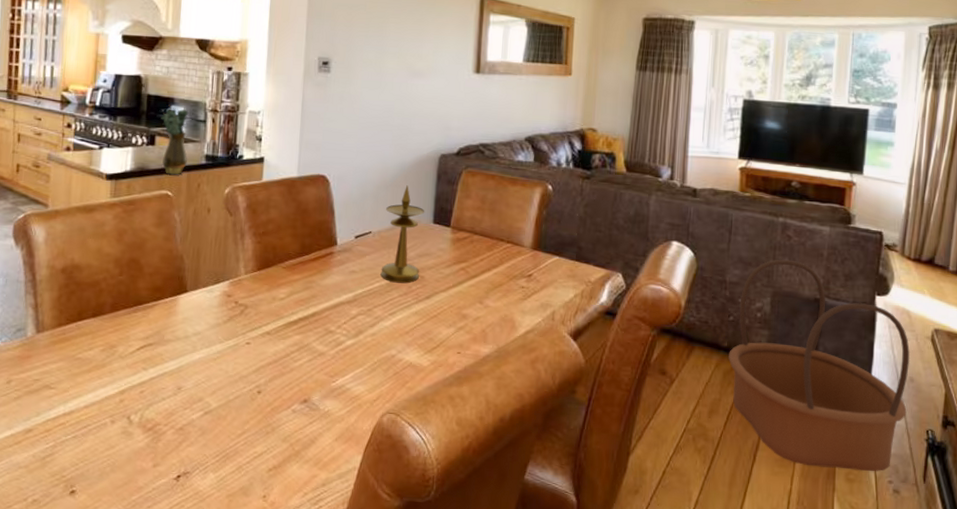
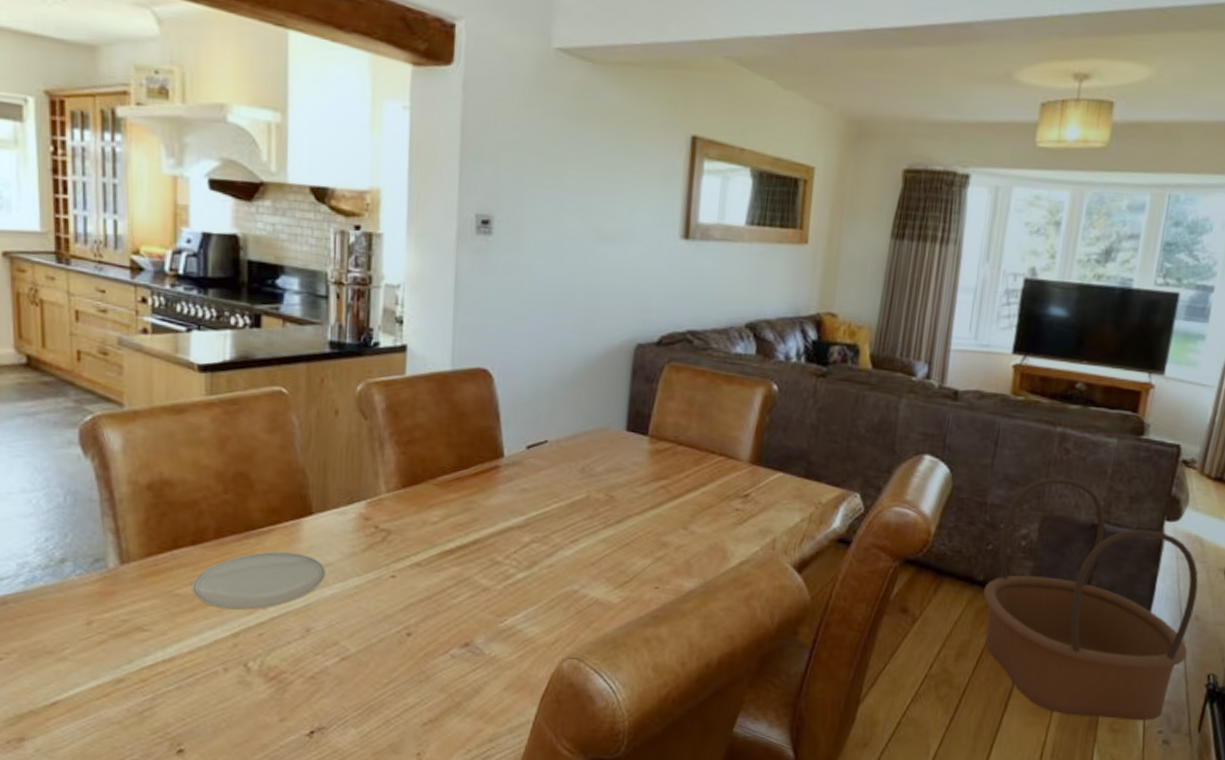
plate: none [90,322,196,371] -> present [191,551,326,610]
vase: present [161,104,189,175] -> none [267,274,305,367]
candlestick: present [380,185,425,284] -> none [559,383,616,505]

